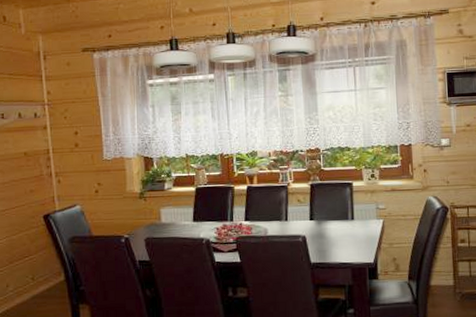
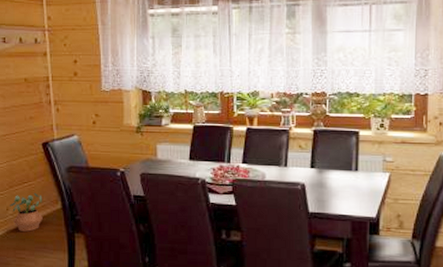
potted plant: none [9,266,45,308] -> present [9,192,43,232]

